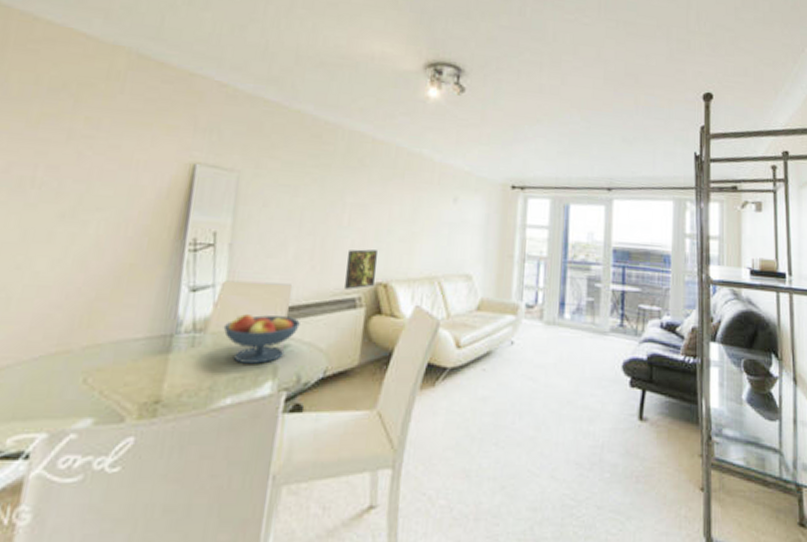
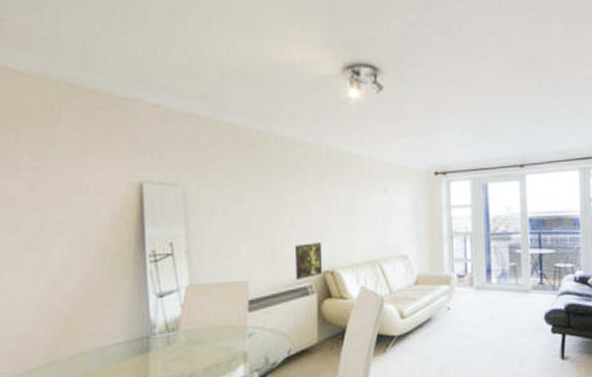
fruit bowl: present [223,314,300,364] -> none [193,309,261,353]

